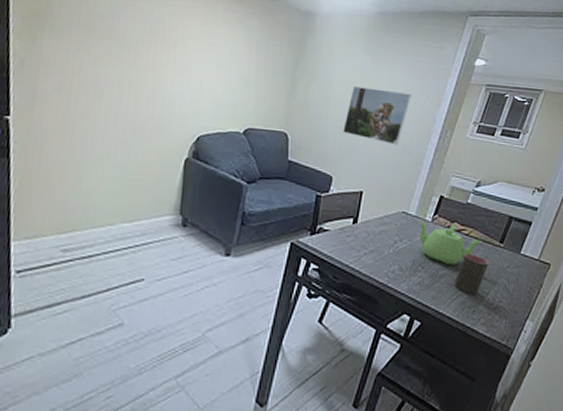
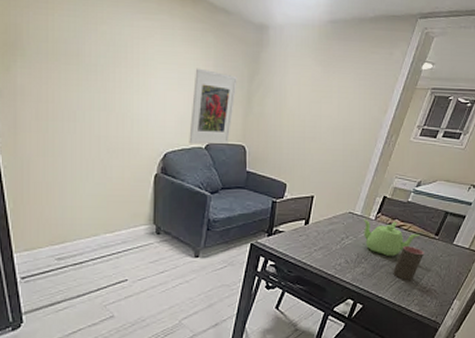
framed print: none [225,50,281,131] -> present [189,68,237,145]
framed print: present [343,86,411,145] -> none [296,97,360,152]

